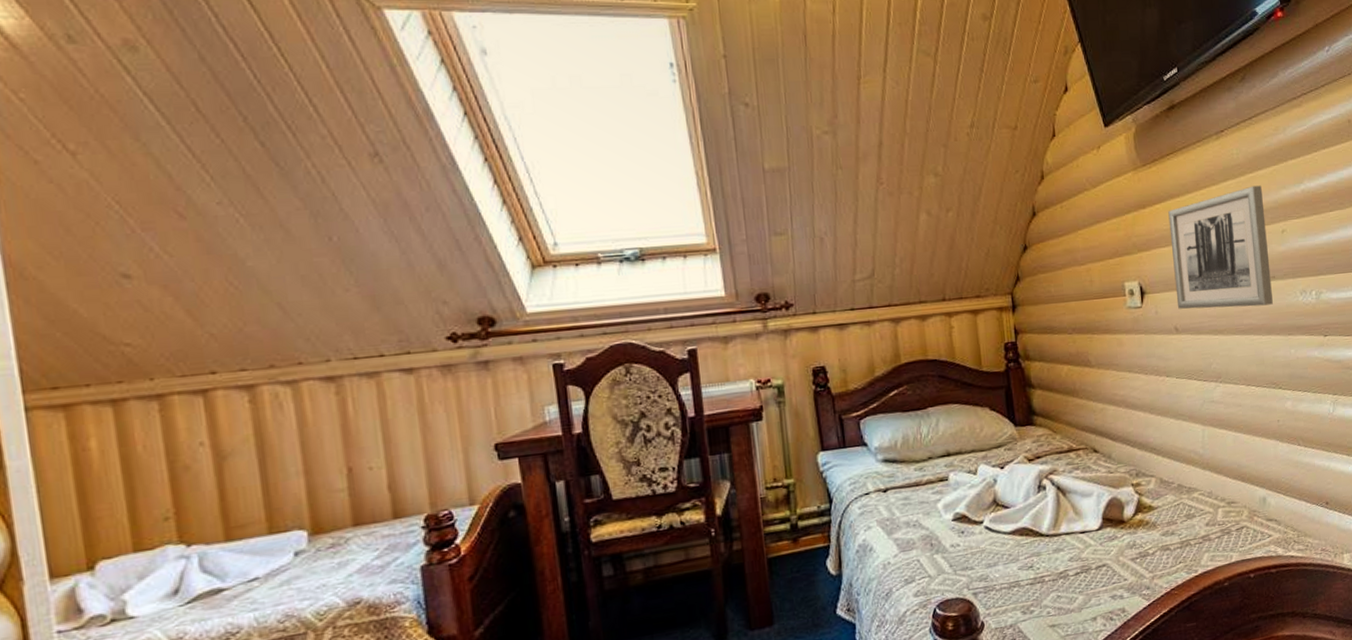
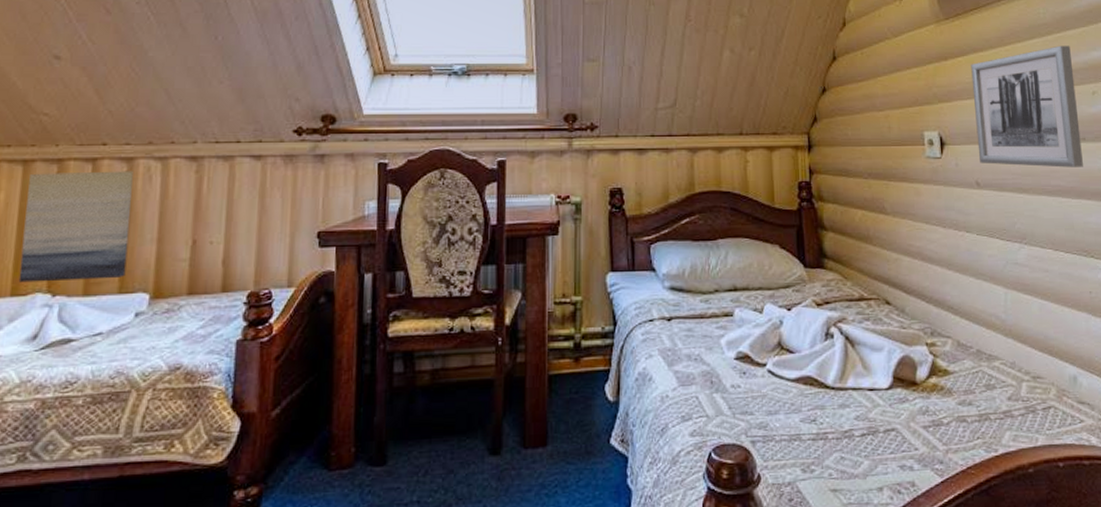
wall art: none [124,399,273,537] -> present [18,170,133,283]

